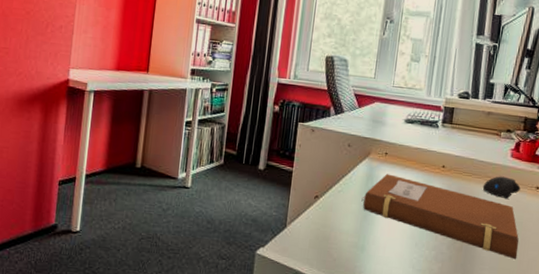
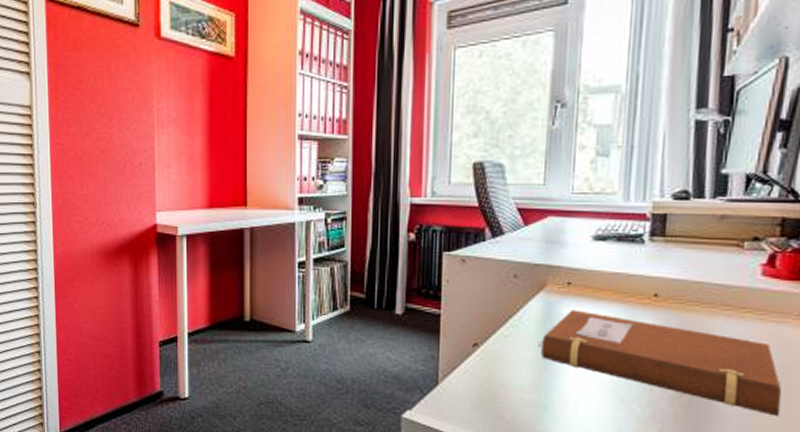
computer mouse: present [482,176,521,199] -> none [718,303,780,333]

